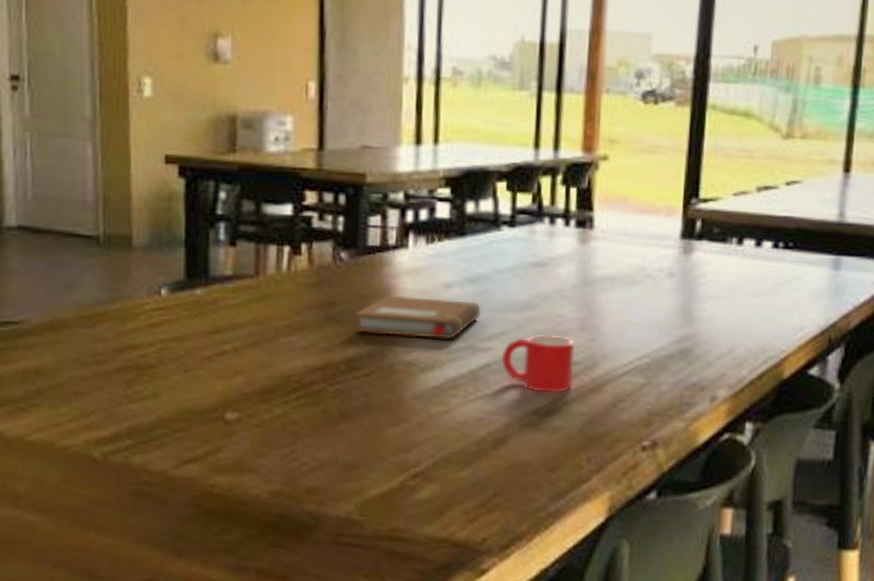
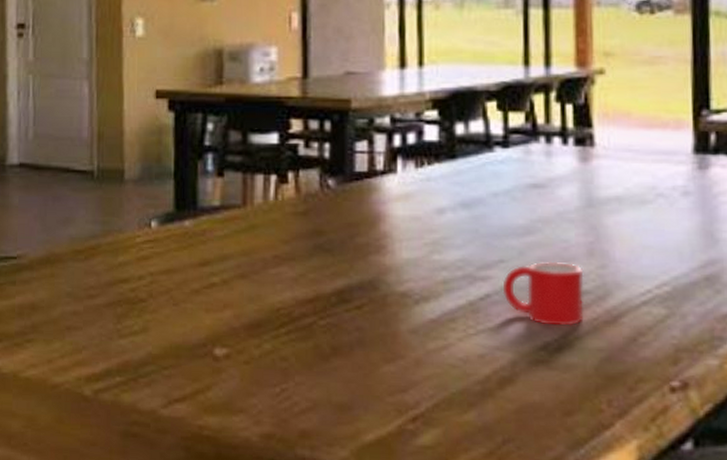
notebook: present [354,295,481,340] -> none [344,222,477,269]

